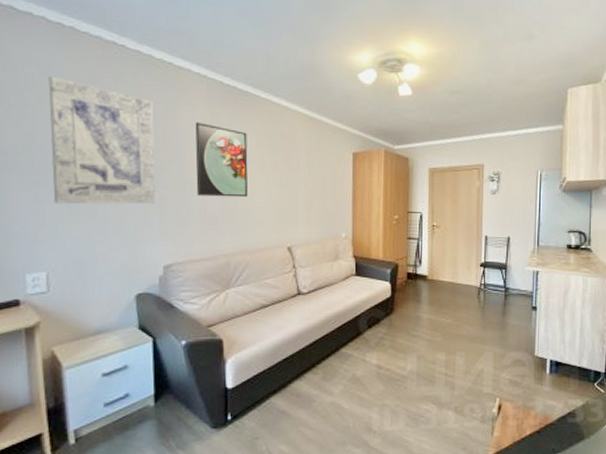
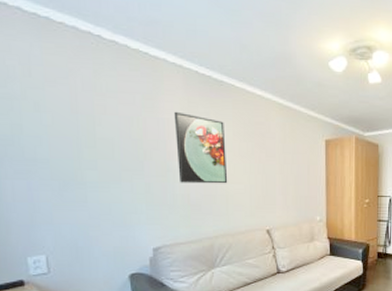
wall art: present [48,76,156,204] -> none [30,67,142,192]

